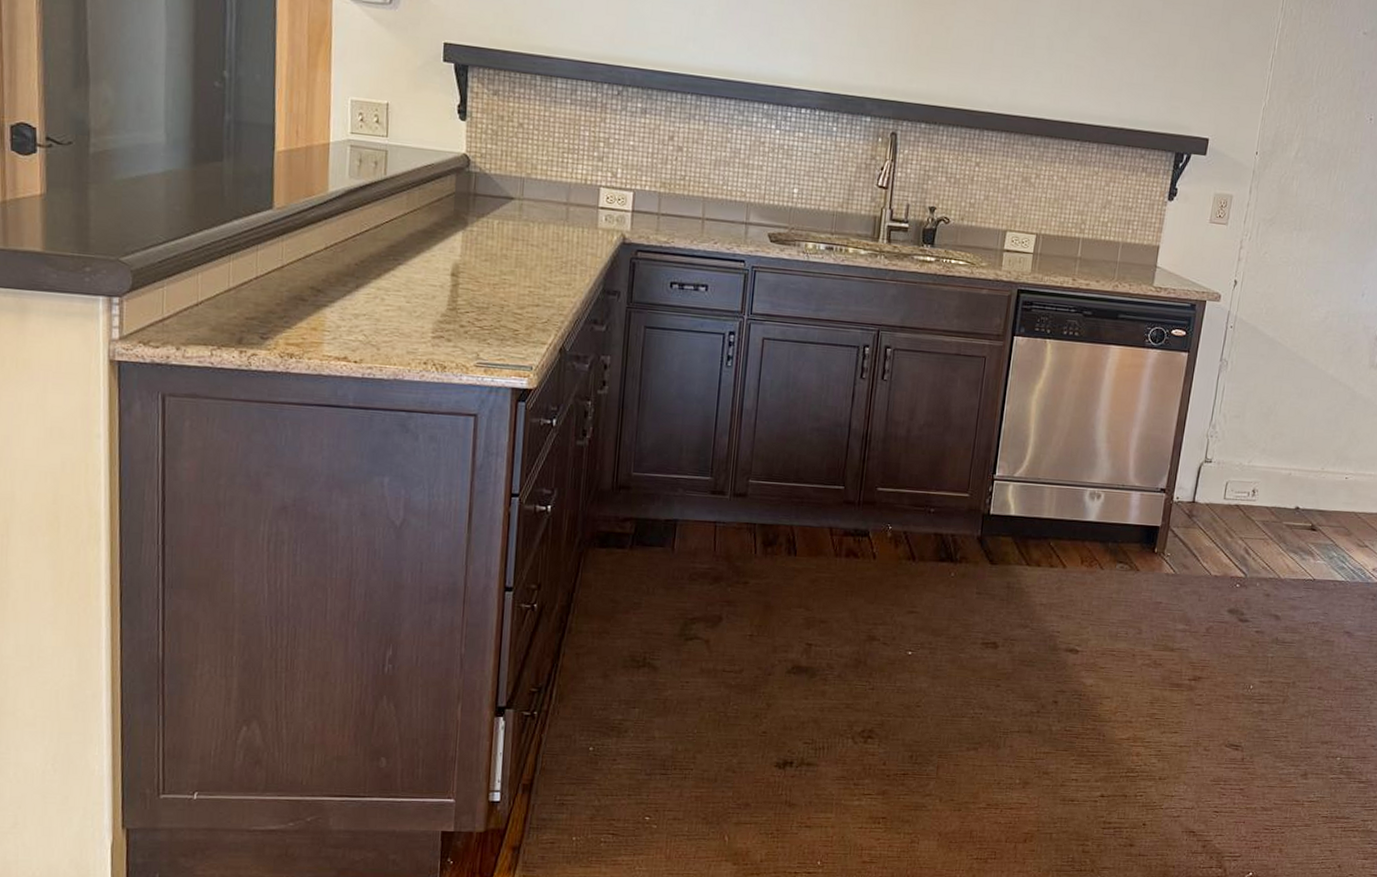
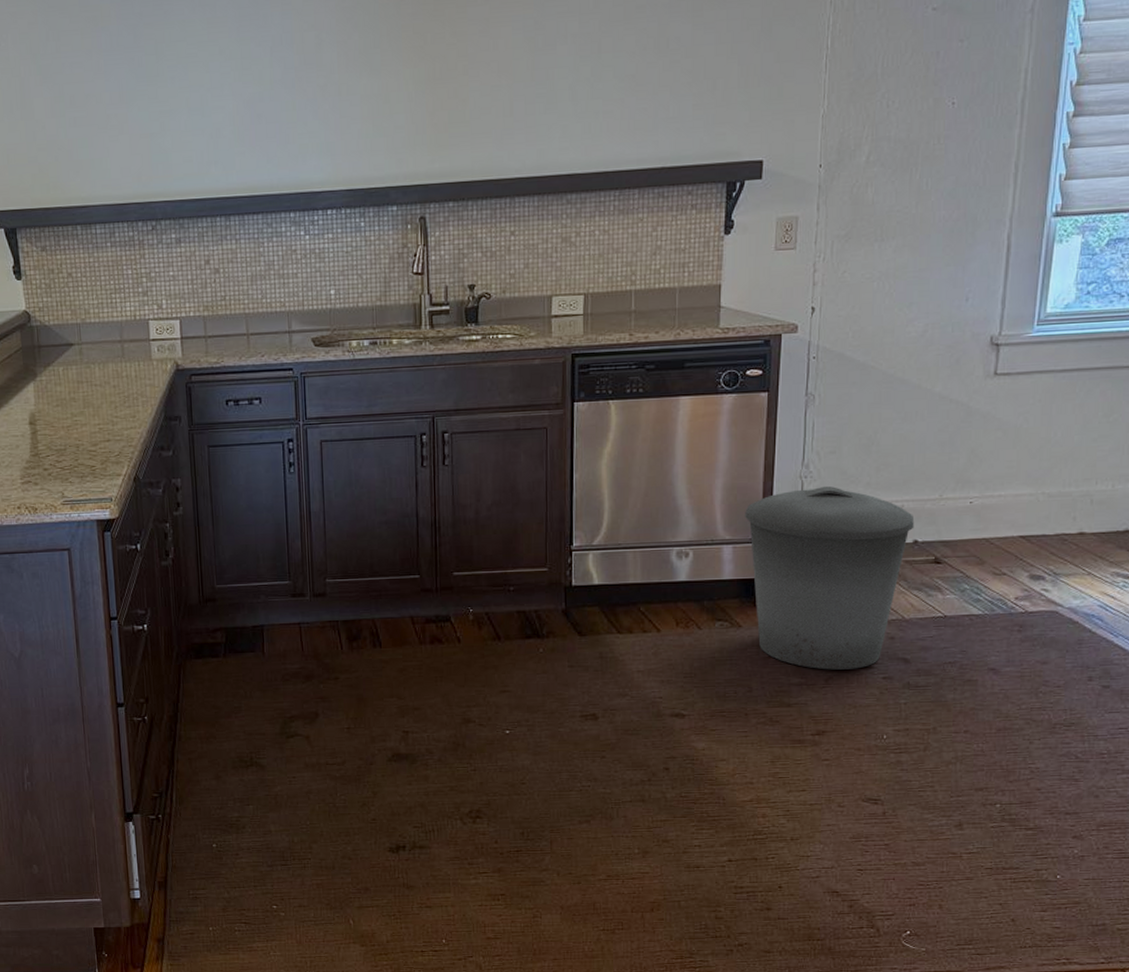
trash can: none [1152,447,1299,621] -> present [745,485,915,670]

